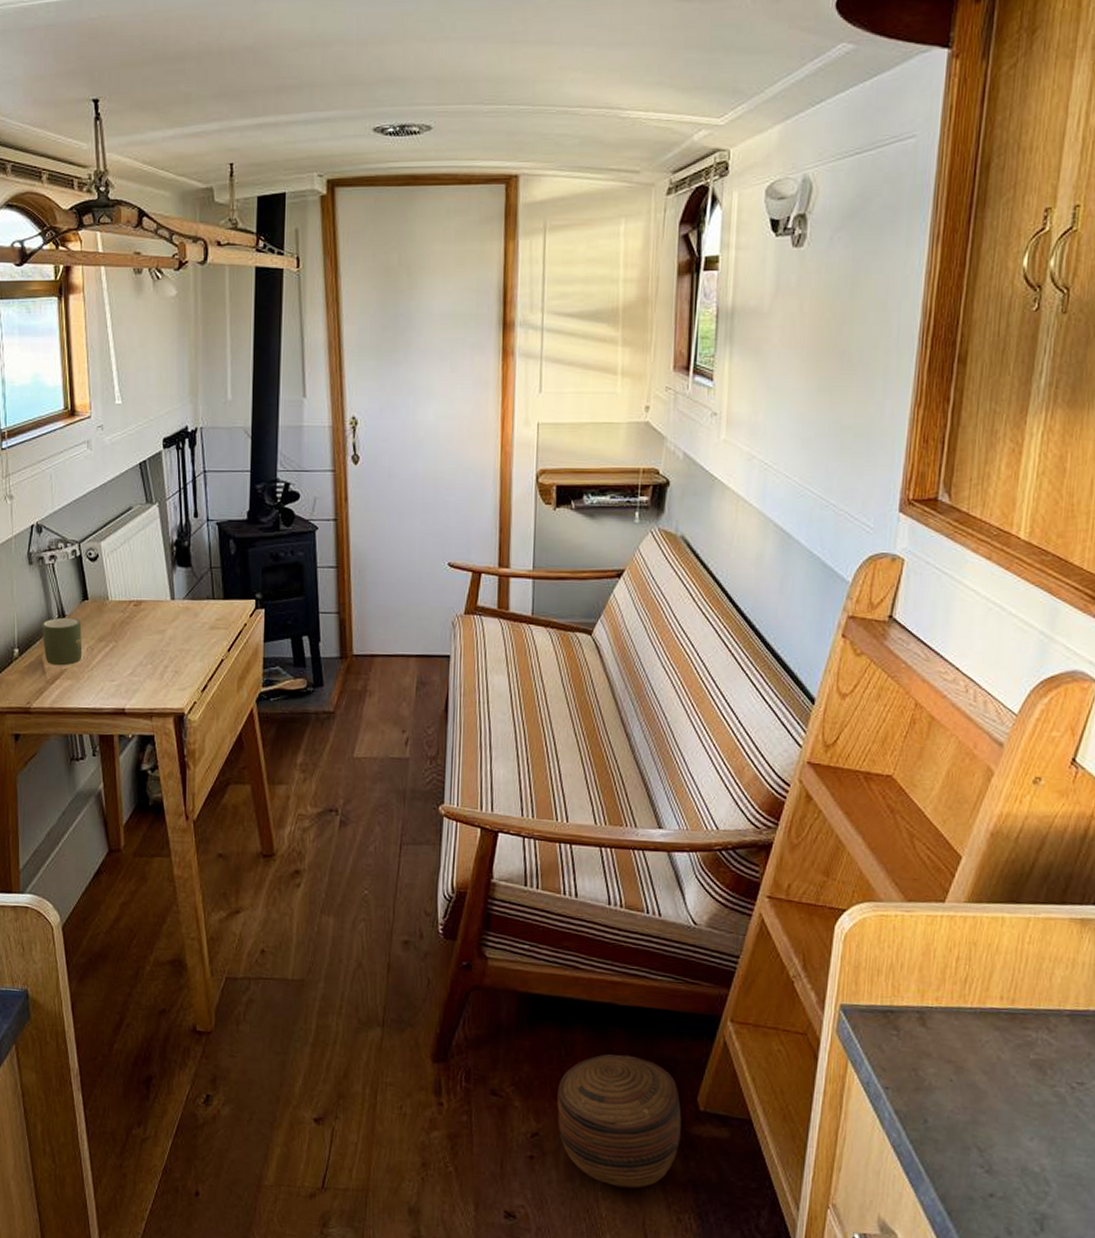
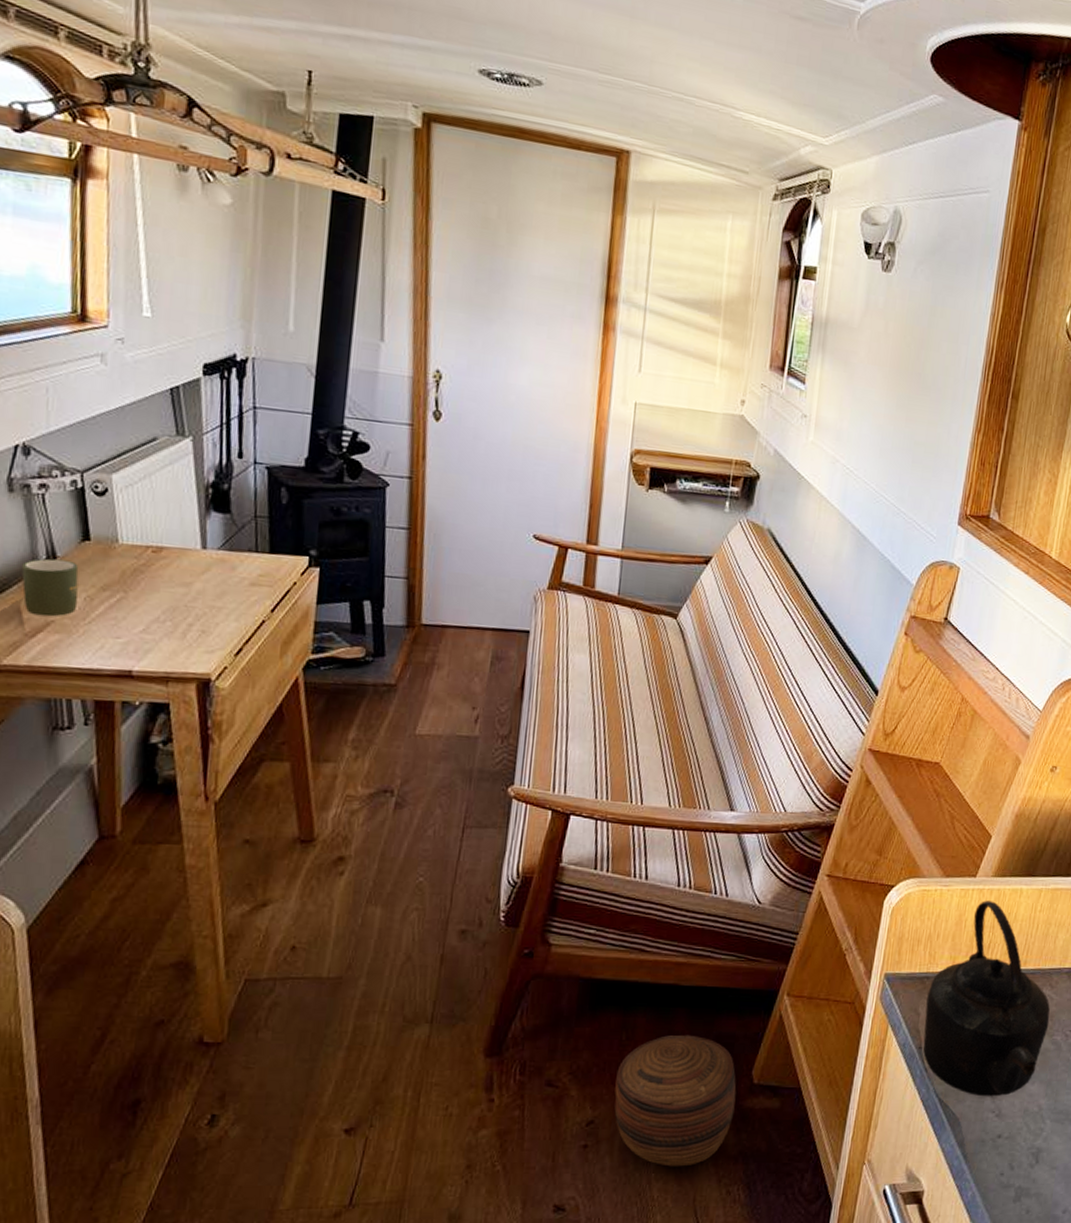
kettle: none [890,929,1049,1151] -> present [923,900,1050,1097]

